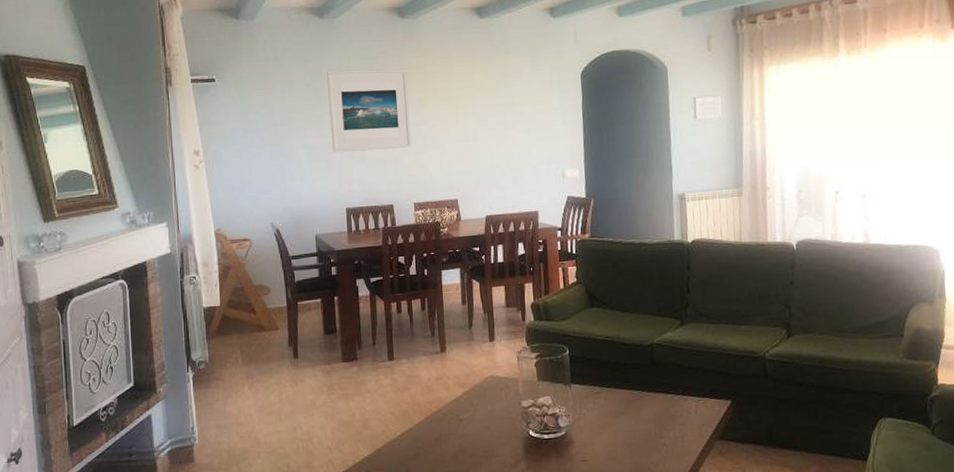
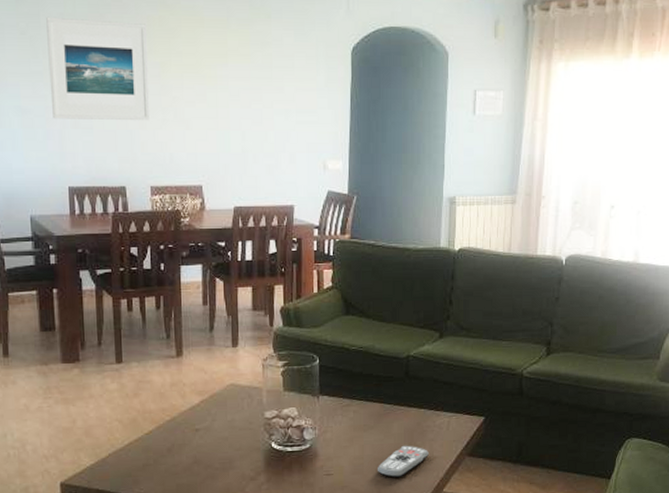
remote control: none [631,430,680,463] -> present [378,445,429,478]

